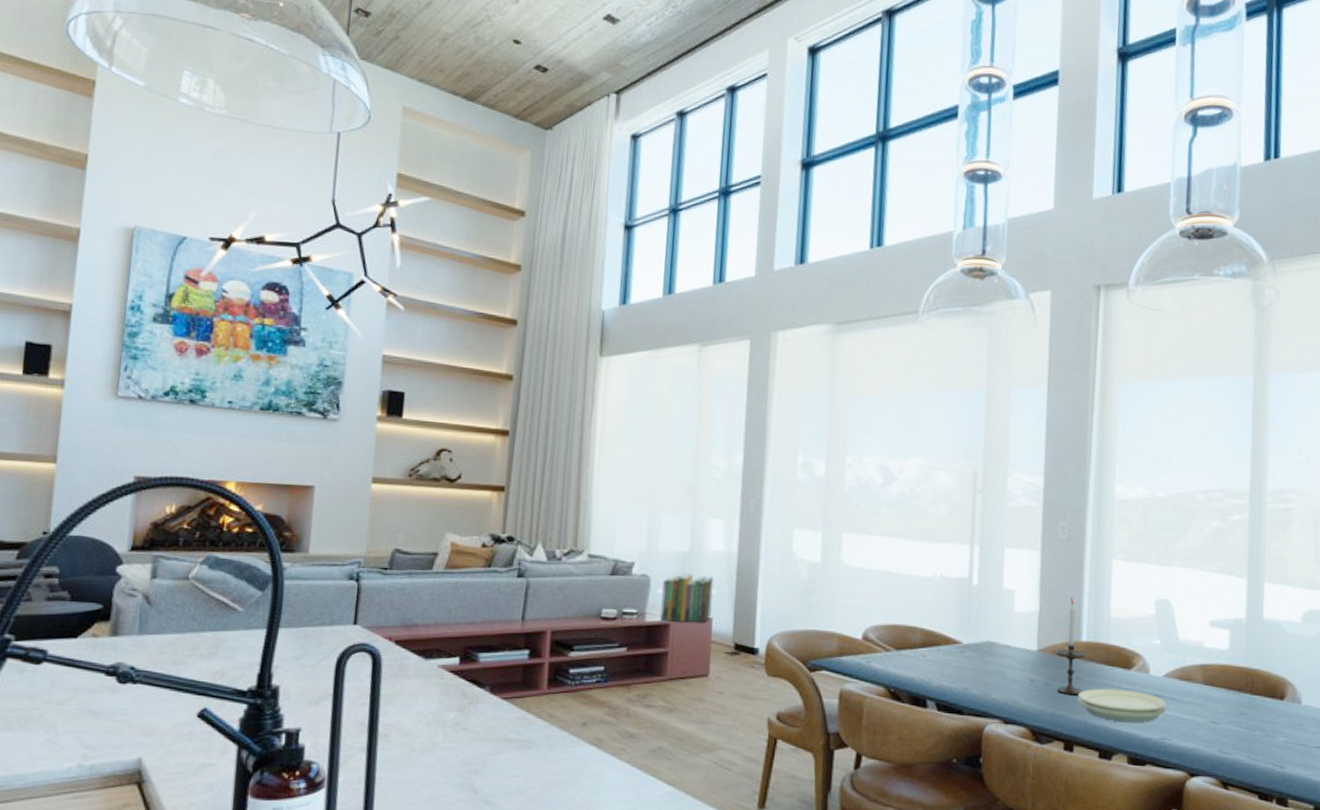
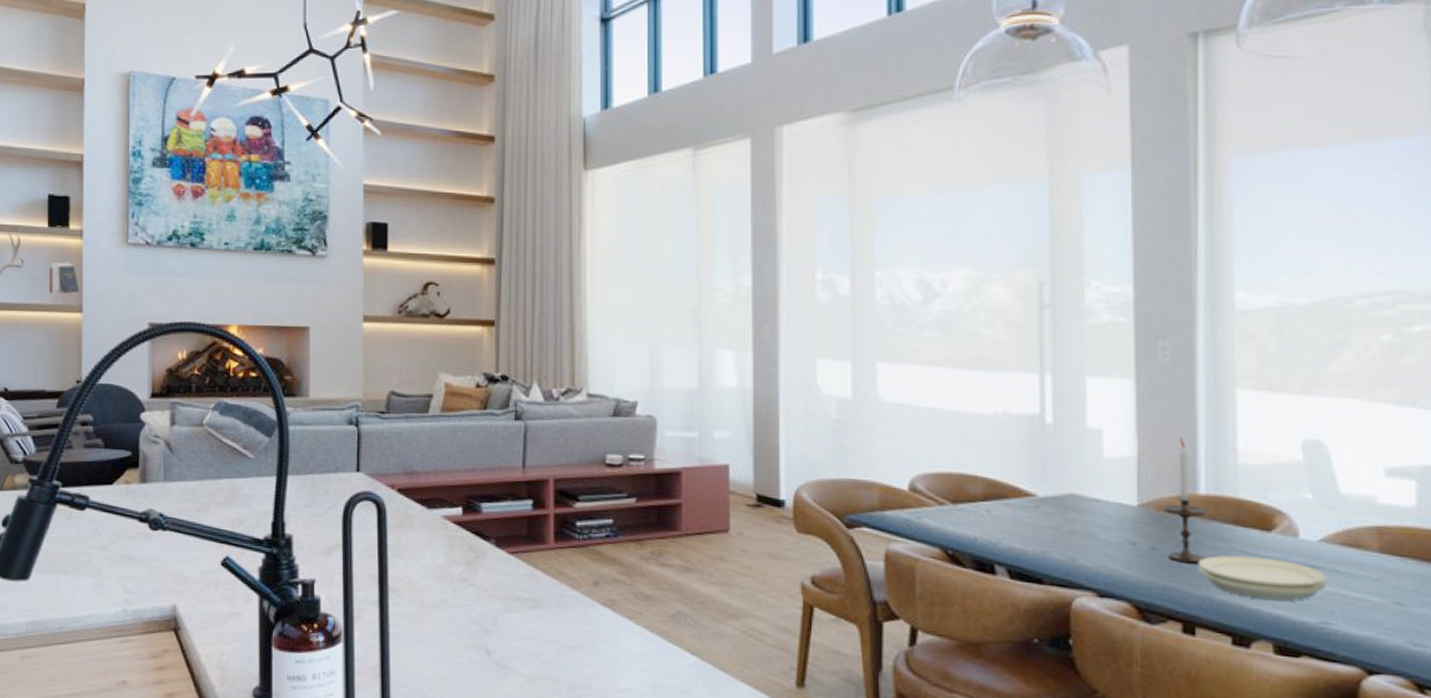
books: none [18,410,56,444] -> present [49,262,80,294]
books: present [660,572,714,623] -> none [669,412,728,470]

